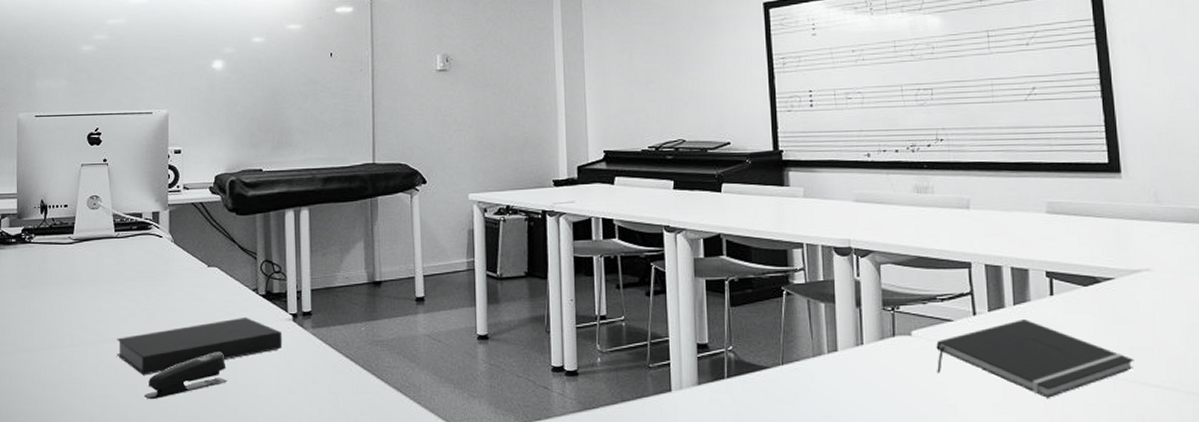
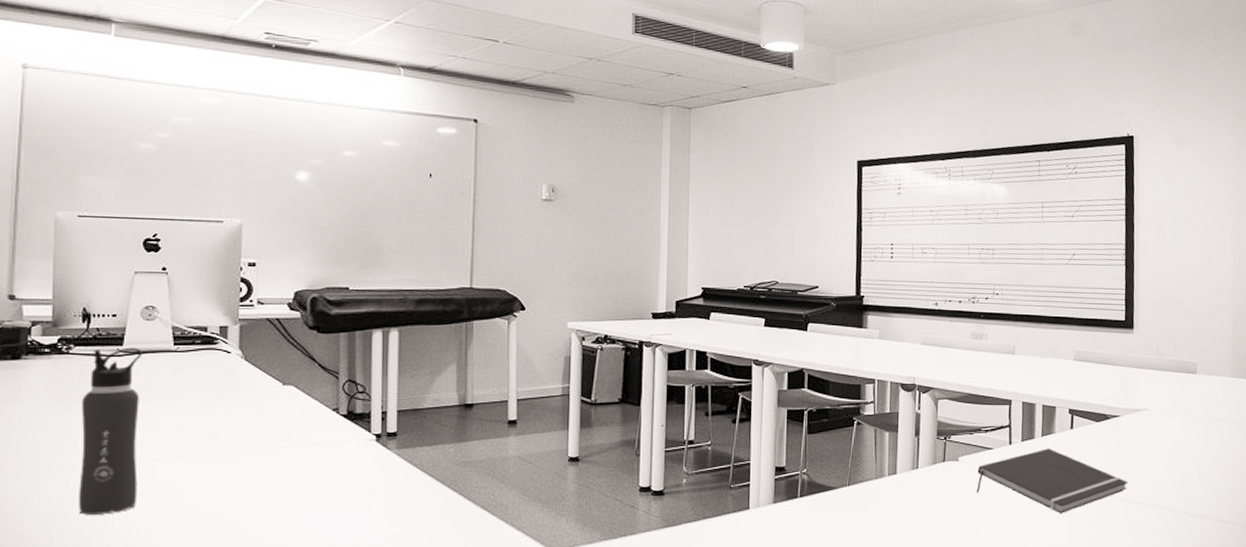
water bottle: none [41,235,89,394] -> present [79,347,142,515]
notebook: present [116,316,283,375] -> none [172,436,364,495]
stapler: present [144,352,227,400] -> none [204,471,300,520]

